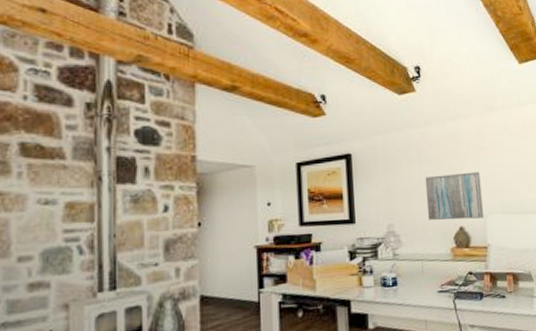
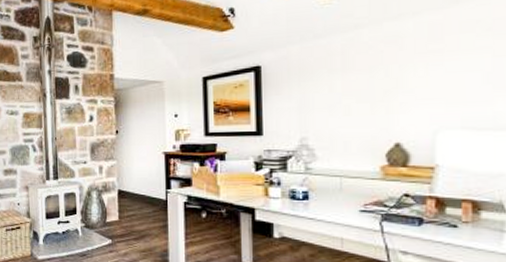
wall art: present [425,172,484,221] -> none [350,80,434,135]

